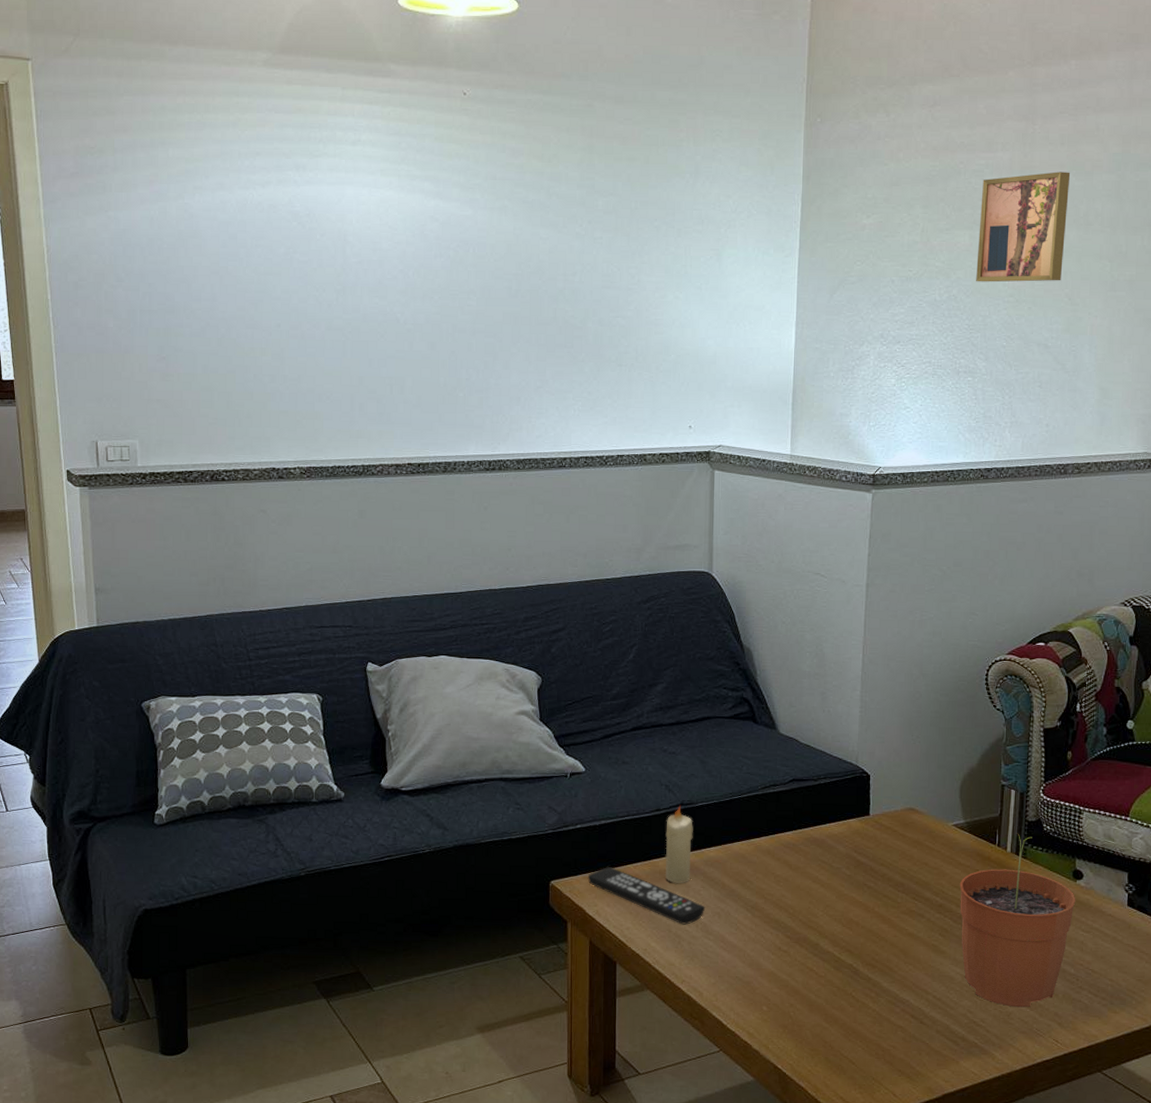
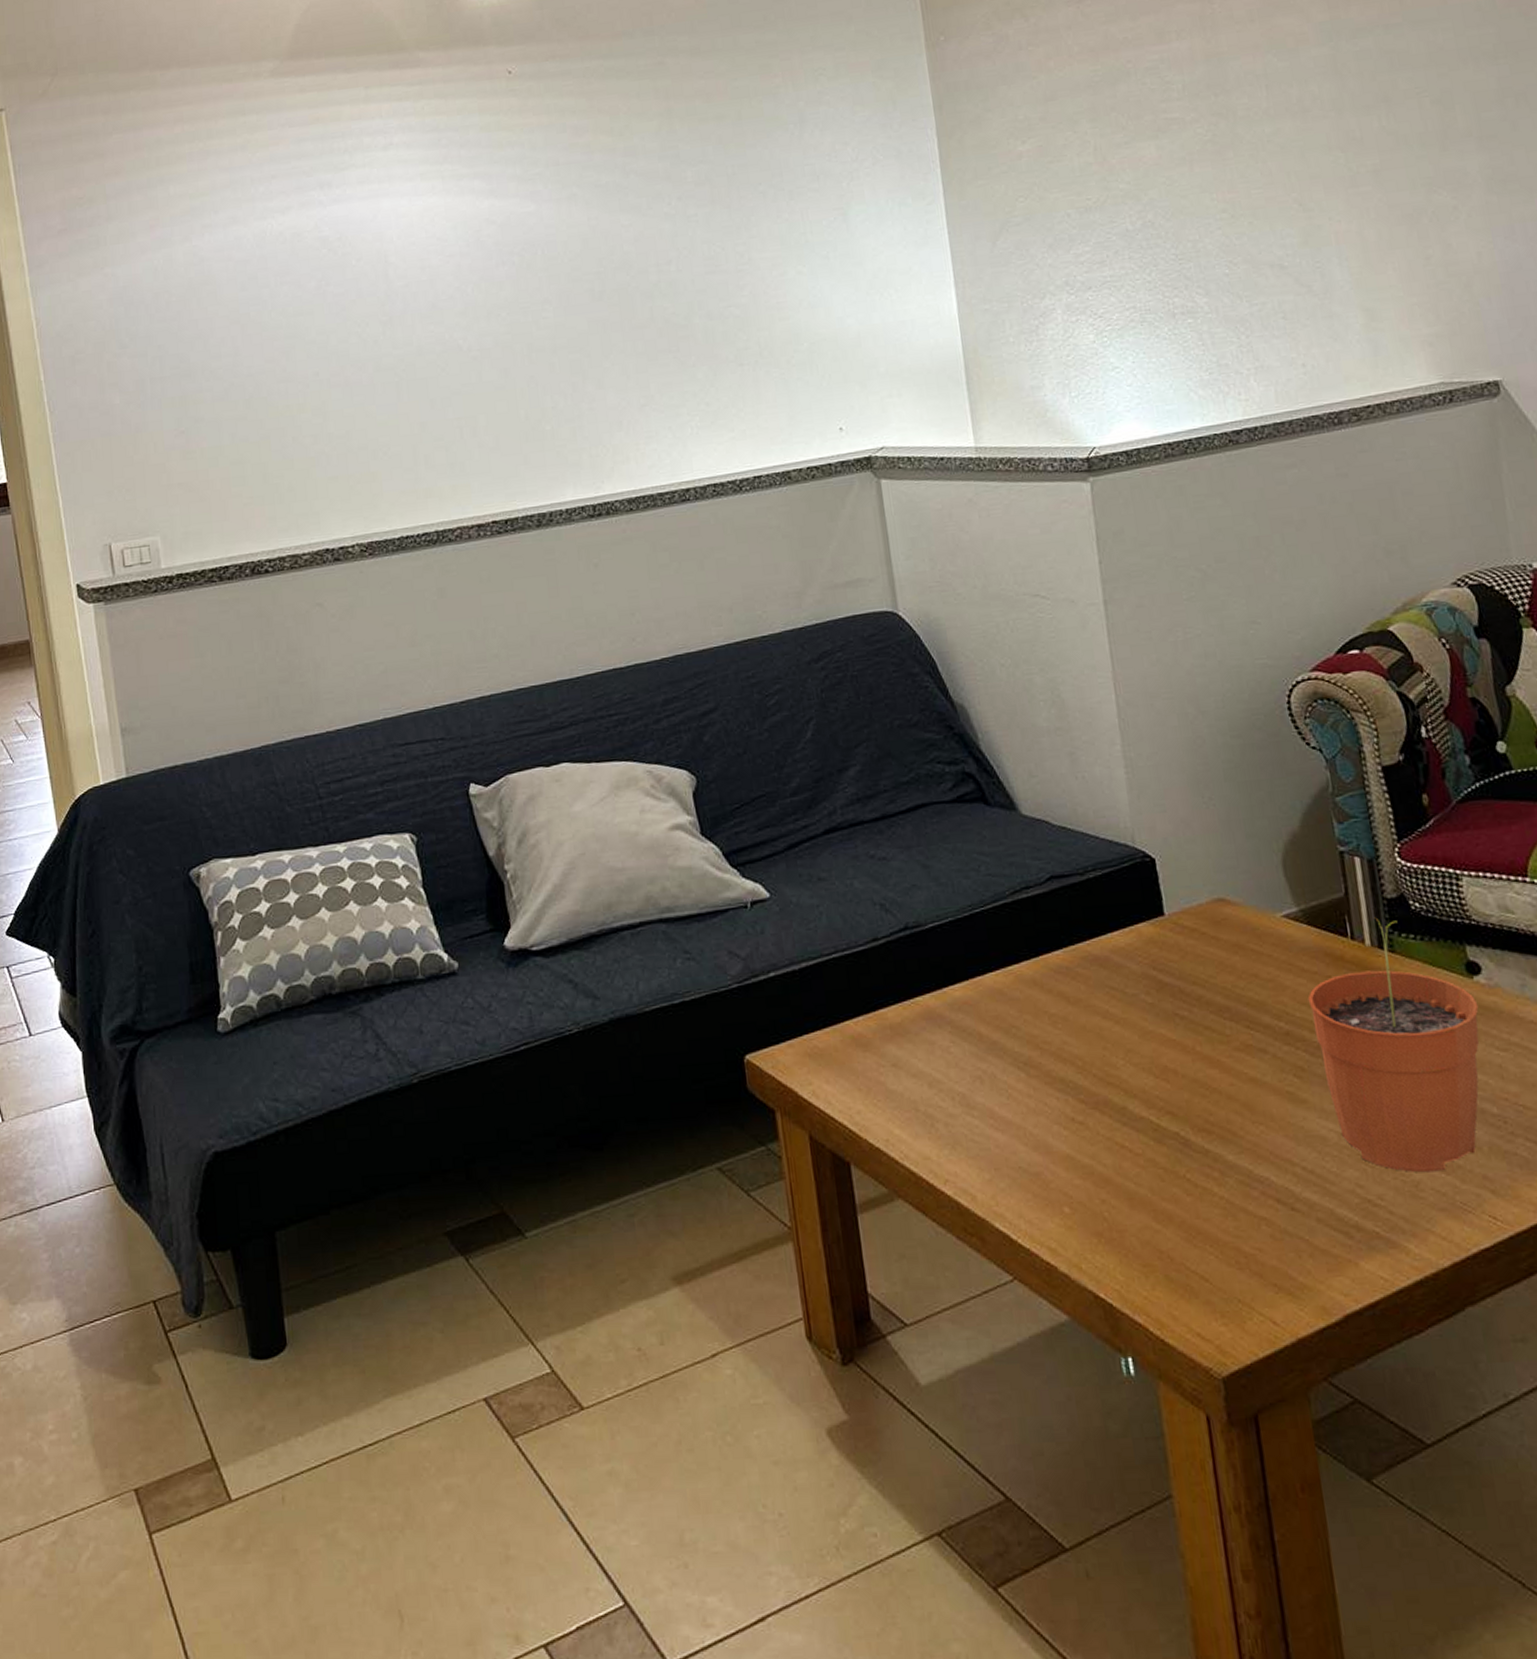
remote control: present [587,867,706,925] -> none [793,1027,961,1099]
candle: present [664,805,693,883] -> none [889,930,934,1040]
wall art: present [976,171,1071,282] -> none [1160,52,1284,201]

